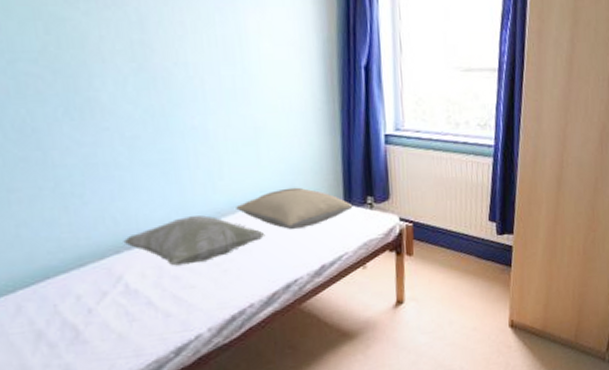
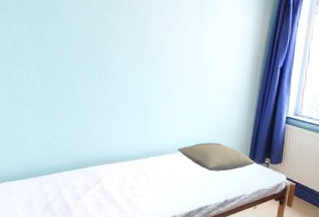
decorative pillow: present [123,215,266,266] -> none [106,149,193,181]

